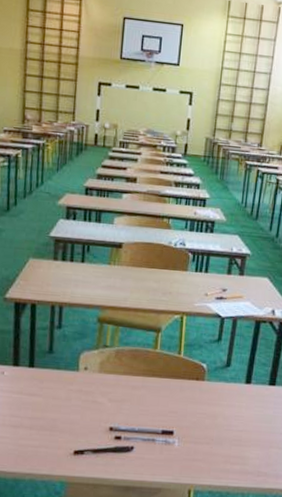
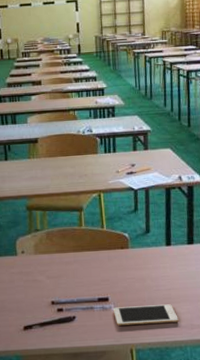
cell phone: none [176,443,246,467] -> present [113,304,179,326]

